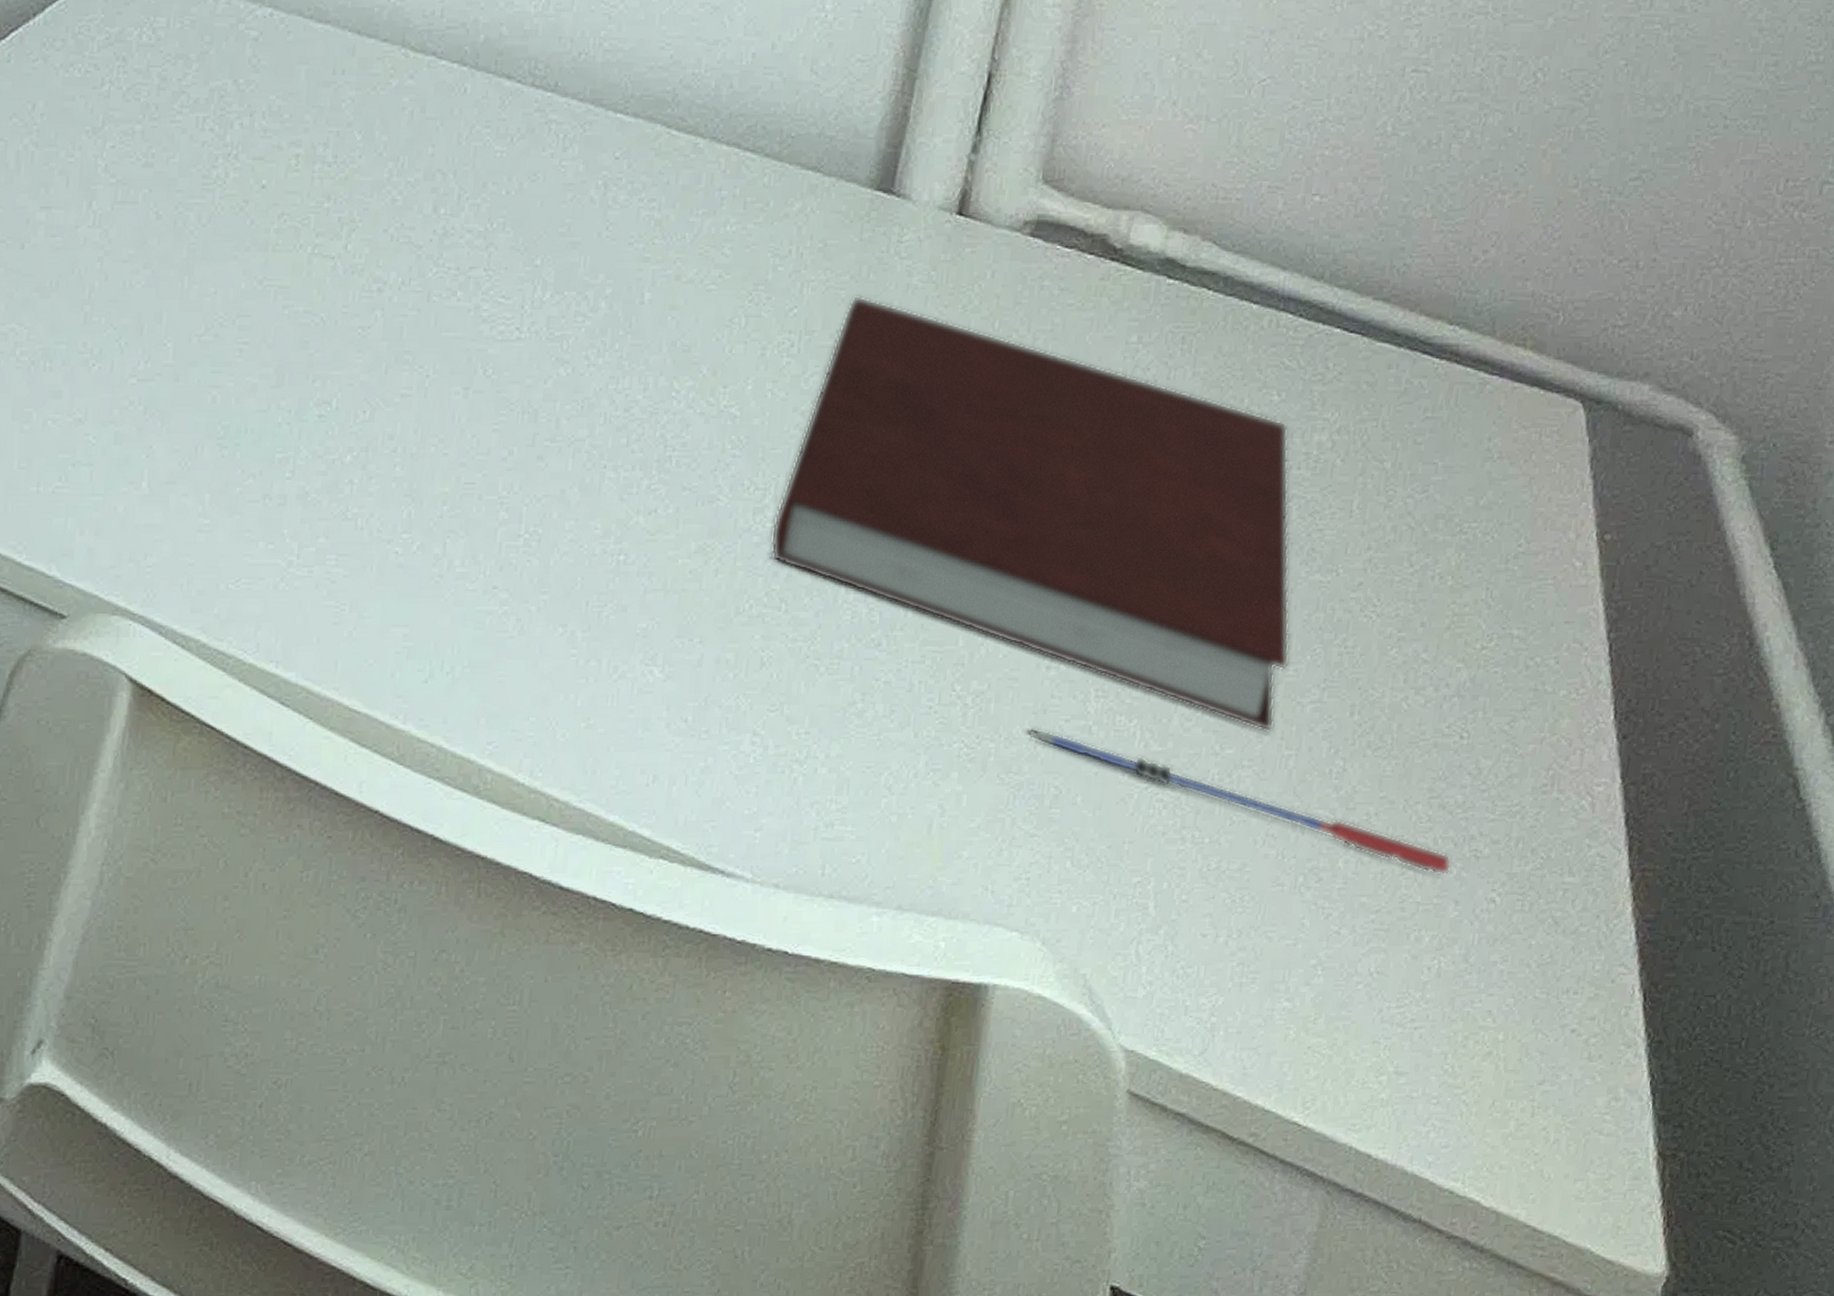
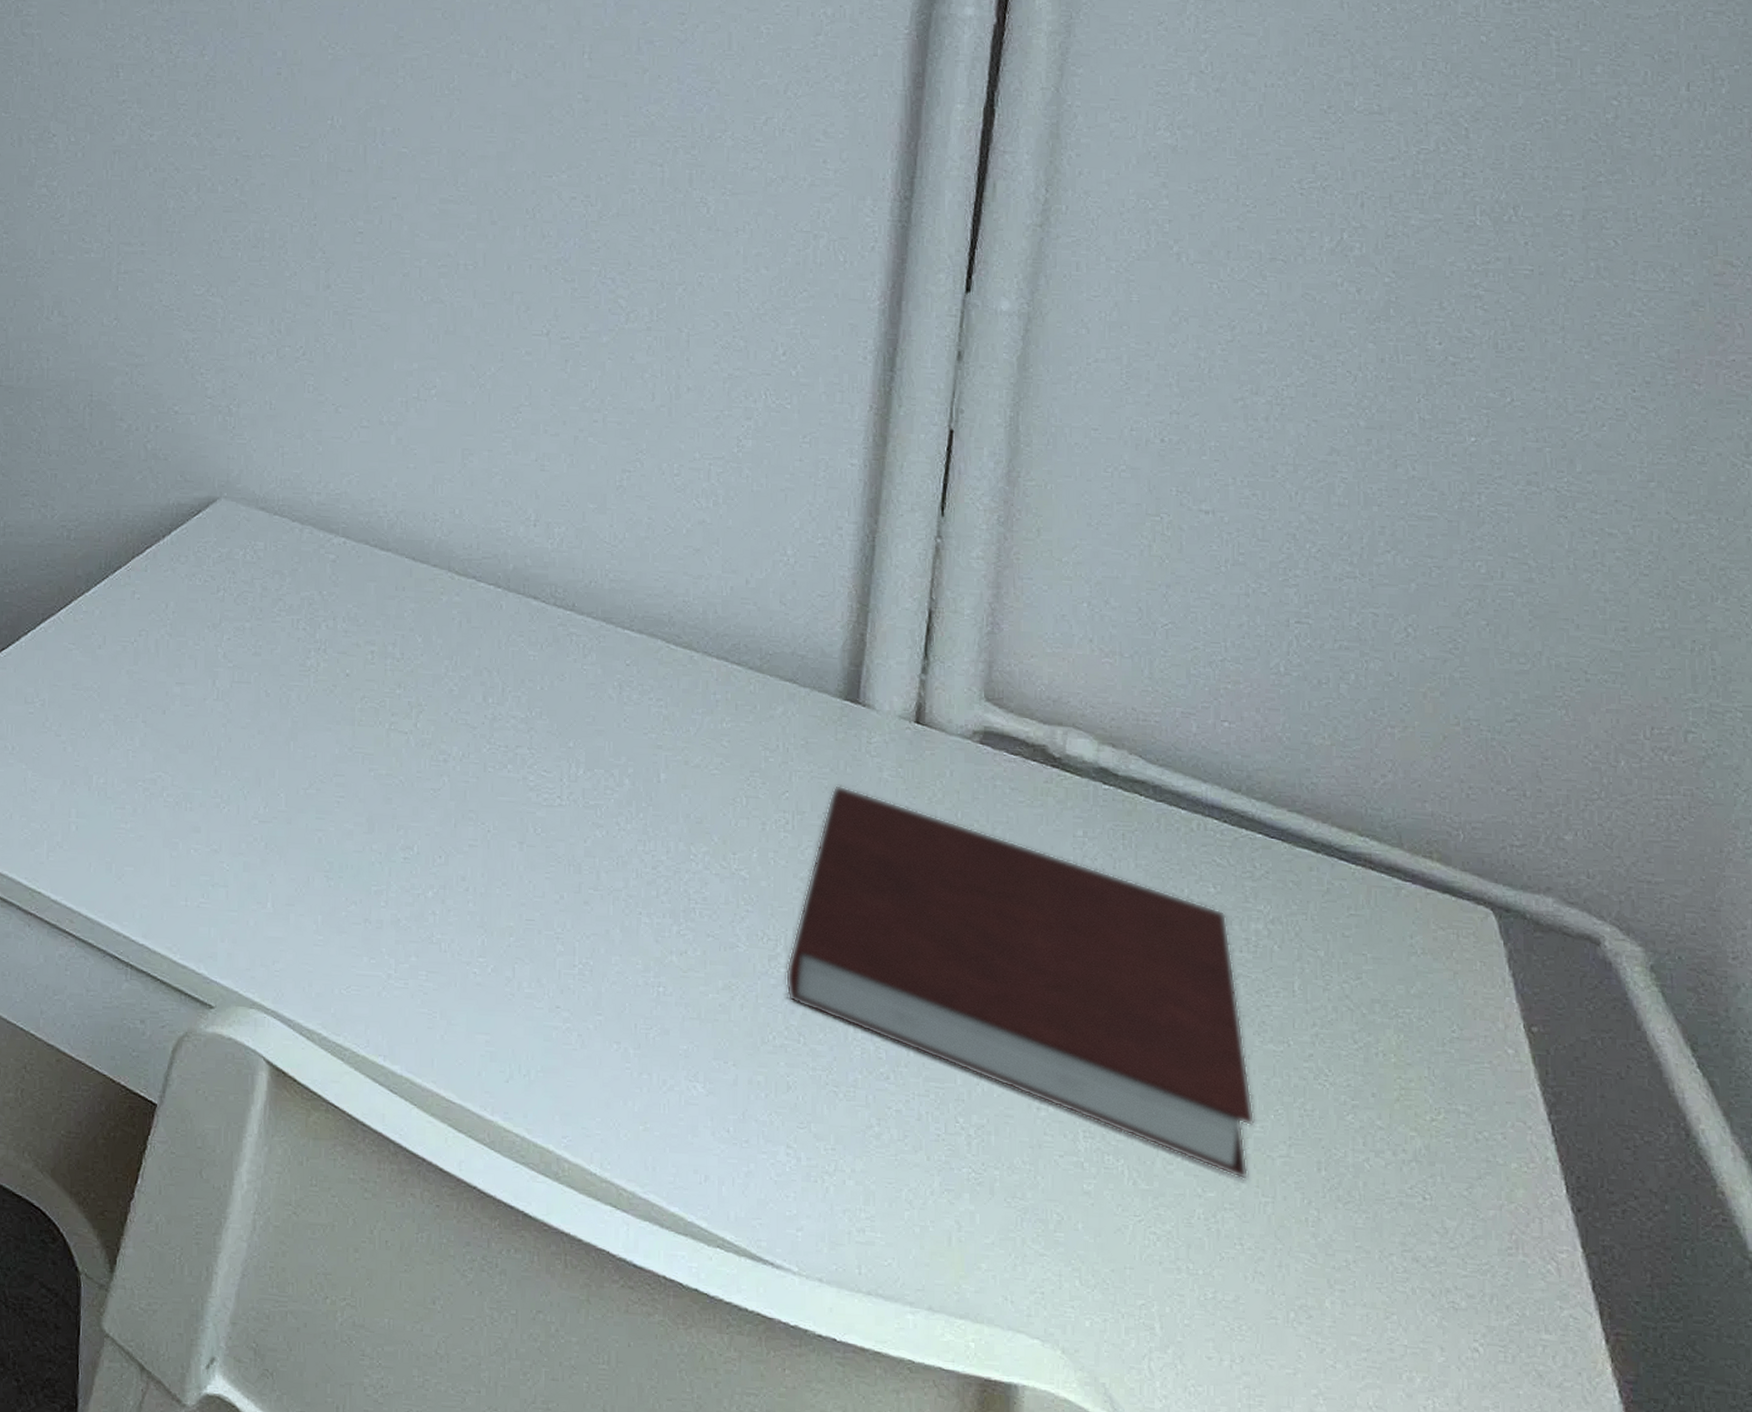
pen: present [1027,727,1452,875] -> none [1026,1160,1432,1323]

